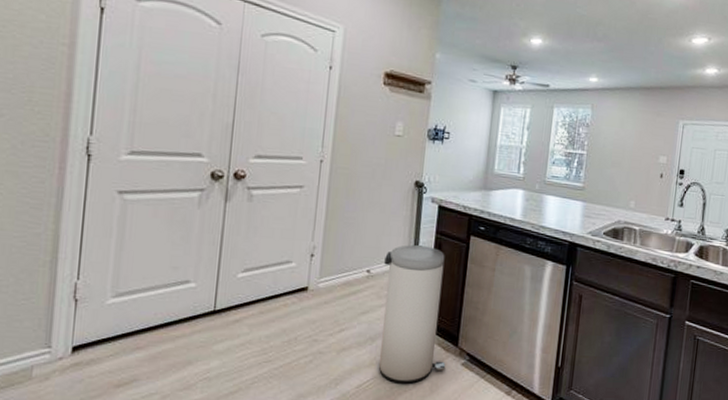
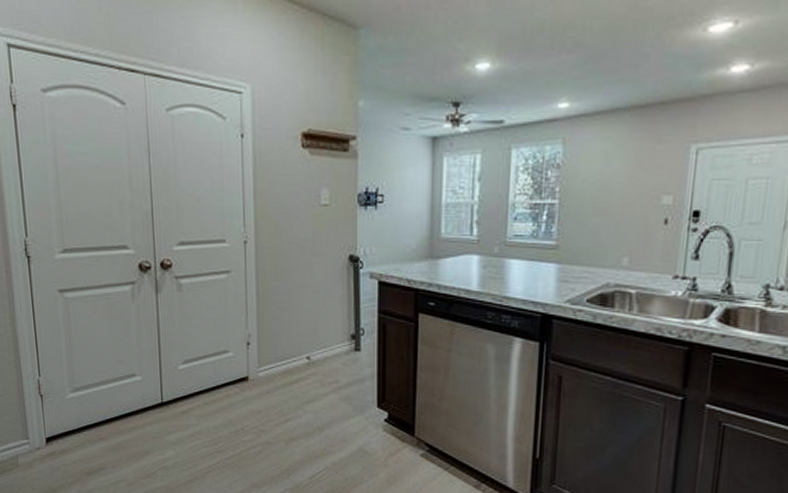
pedal bin: present [378,245,446,385] -> none [324,327,403,476]

